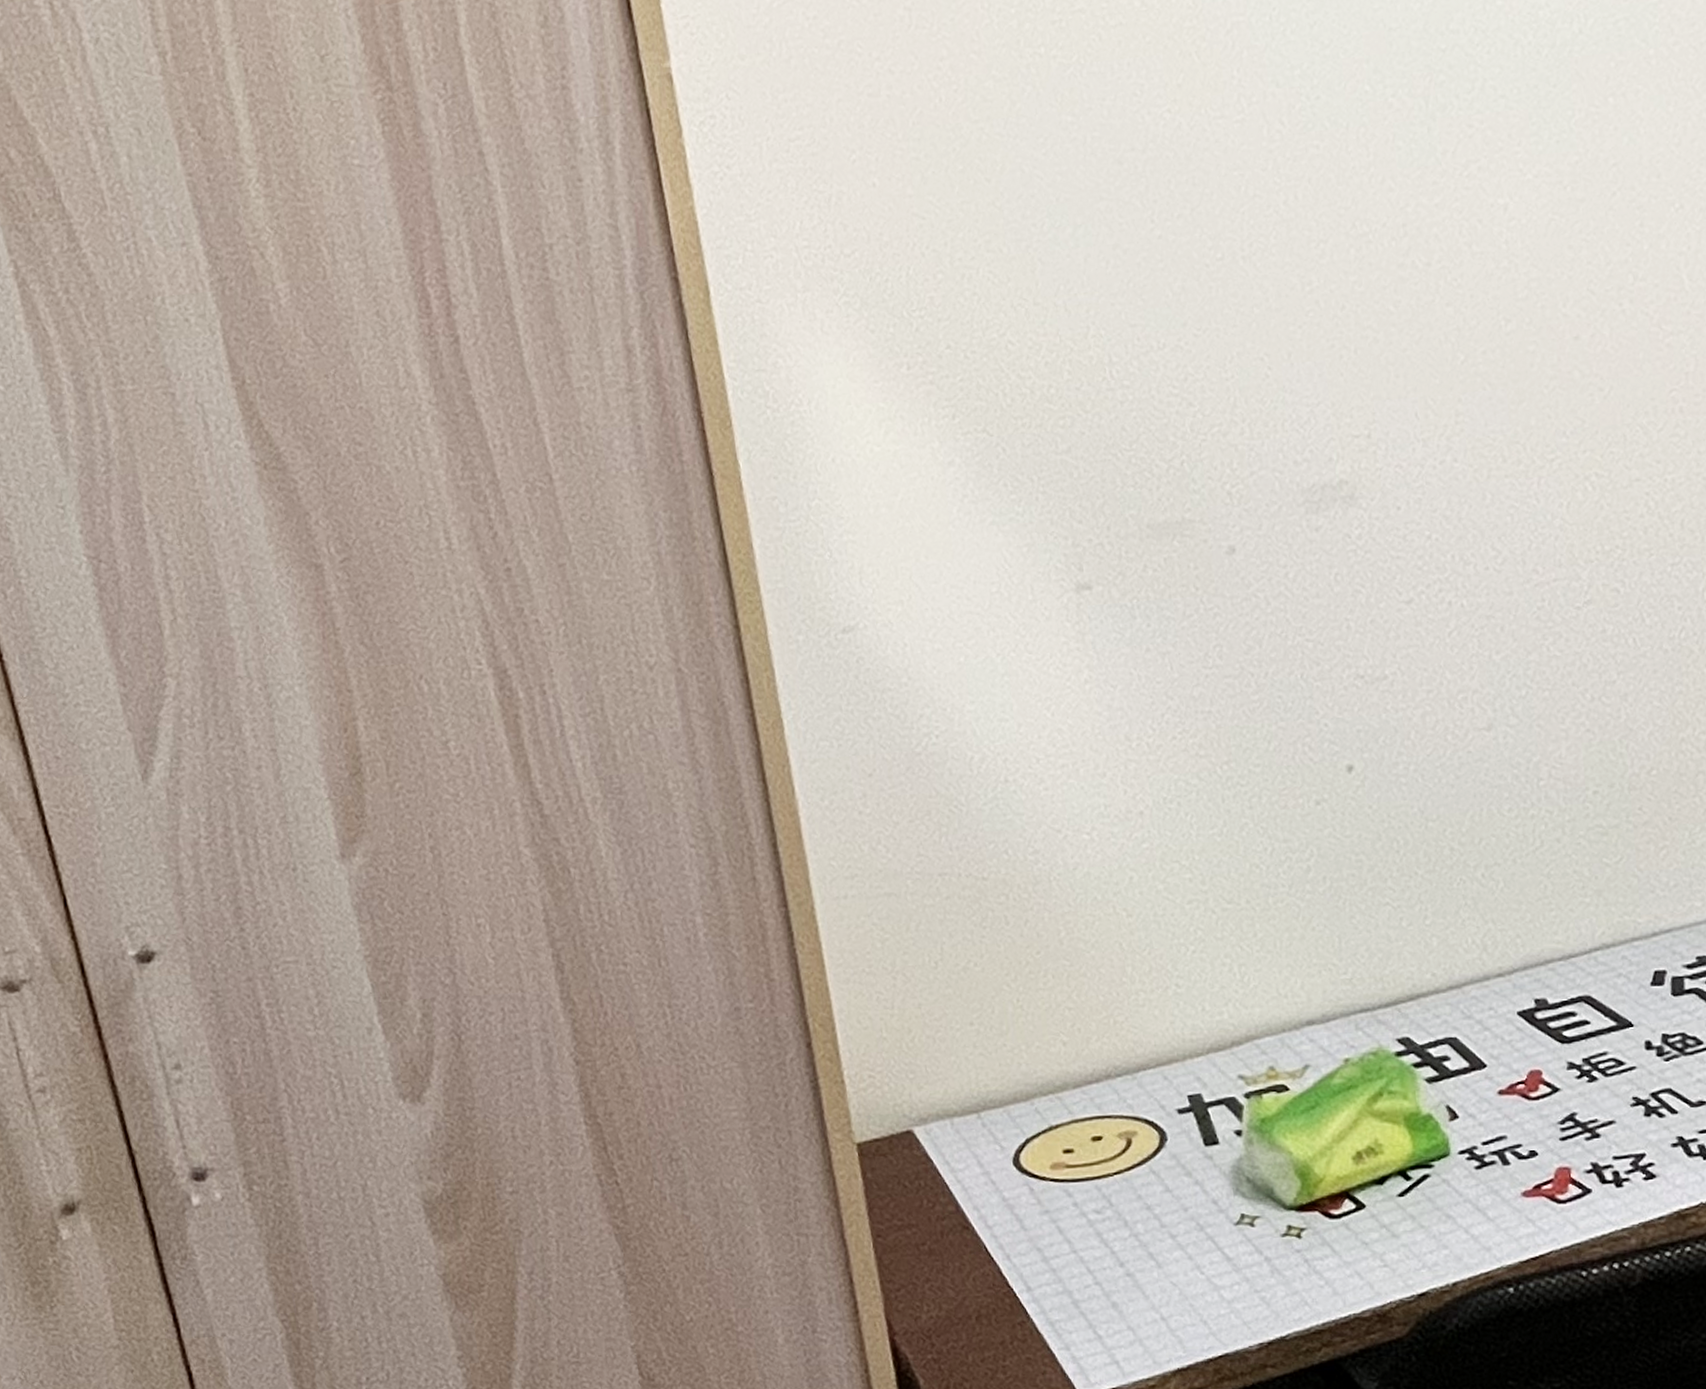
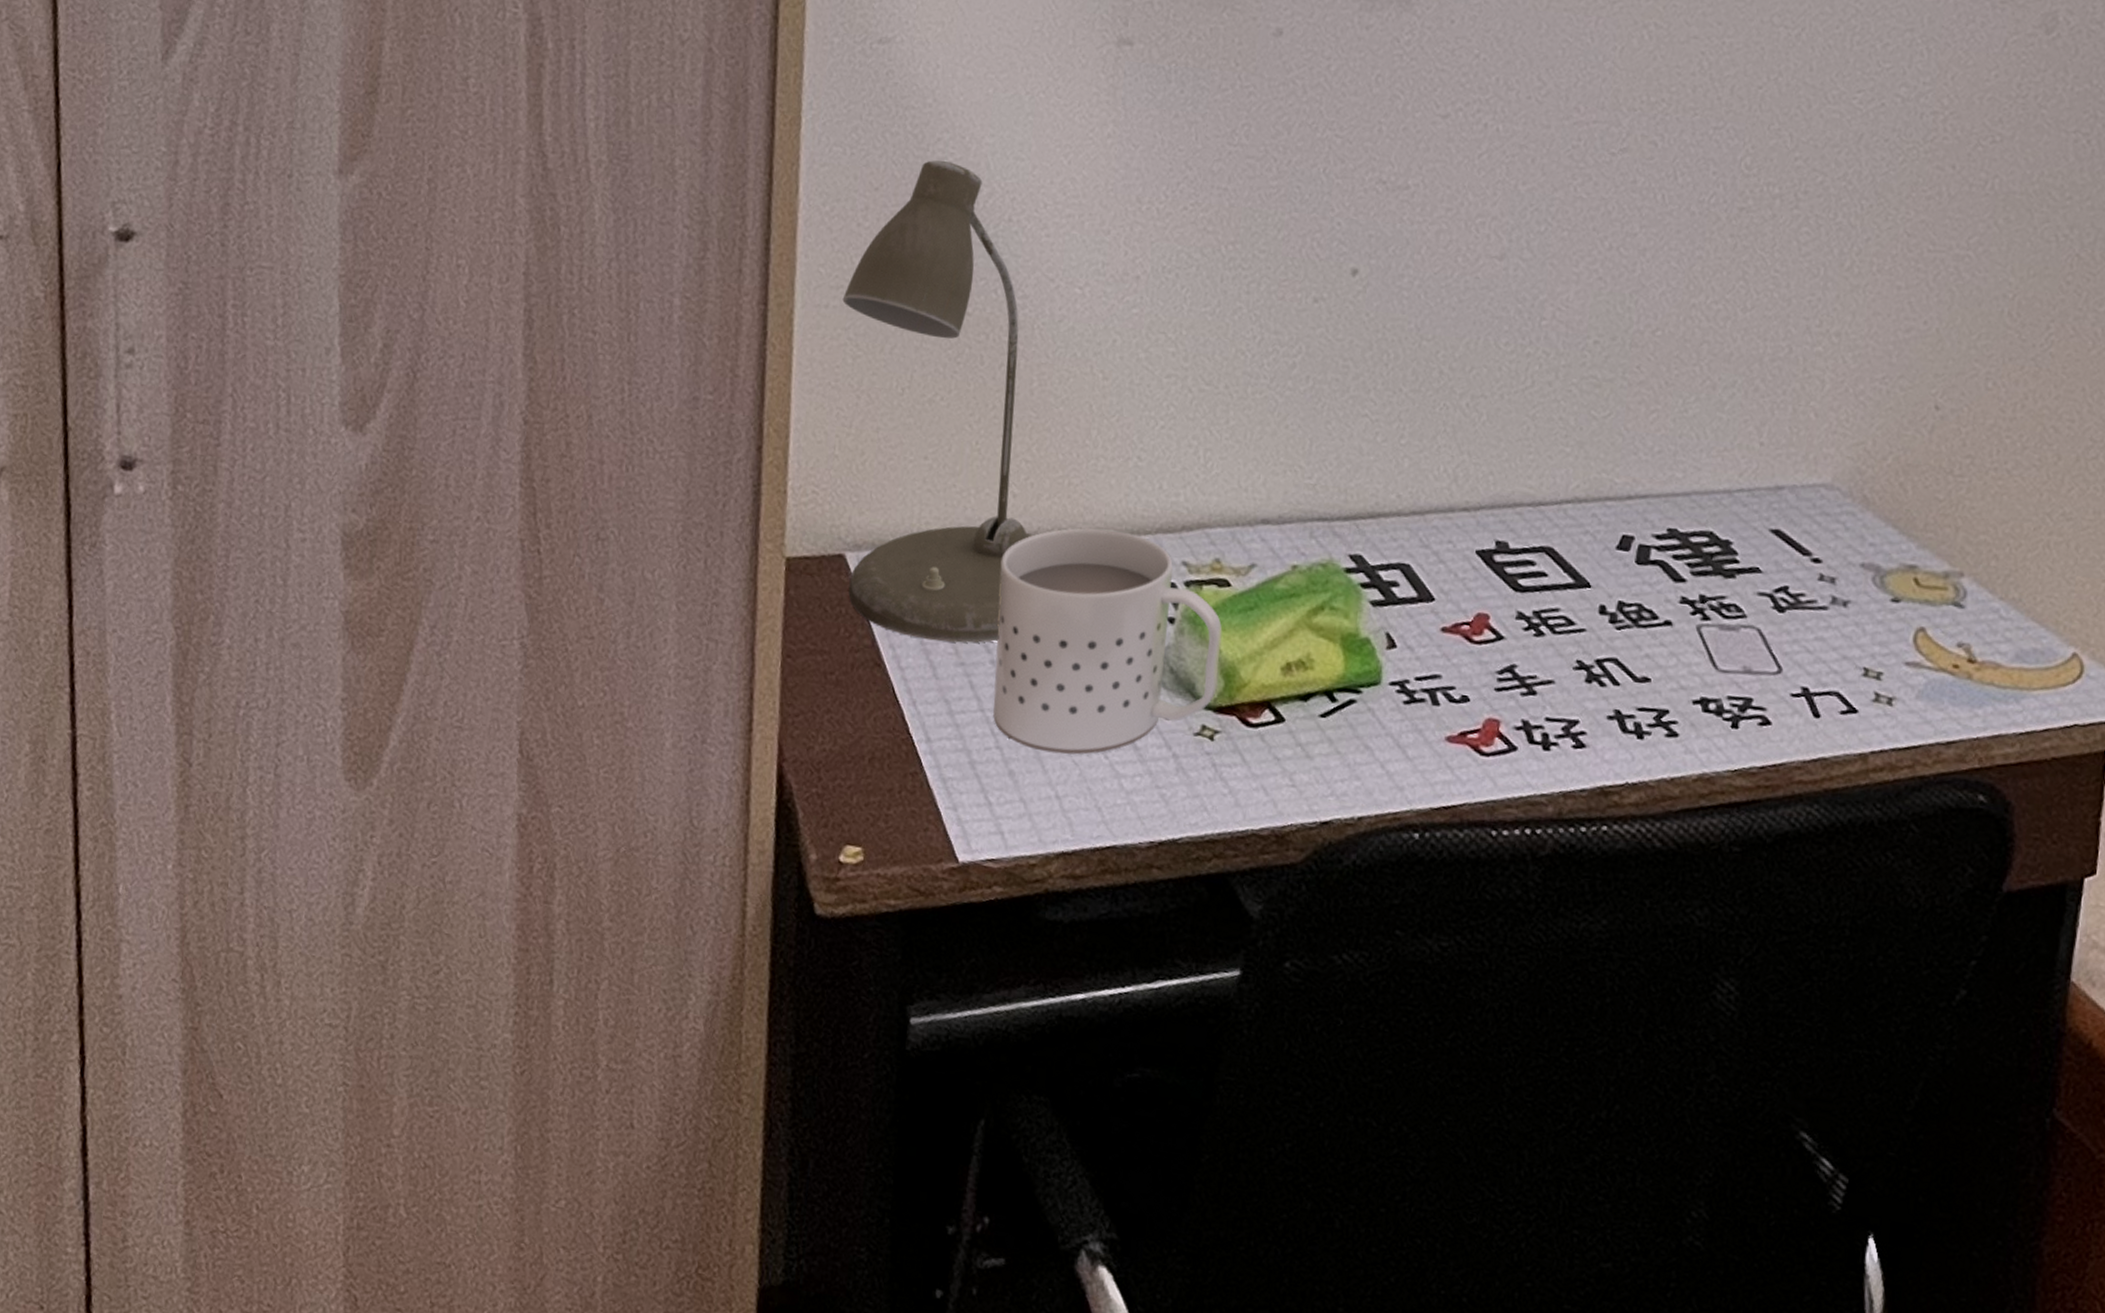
desk lamp: none [859,735,1091,1196] -> present [842,160,1034,643]
mug: none [1064,1058,1295,1279] -> present [993,528,1223,755]

